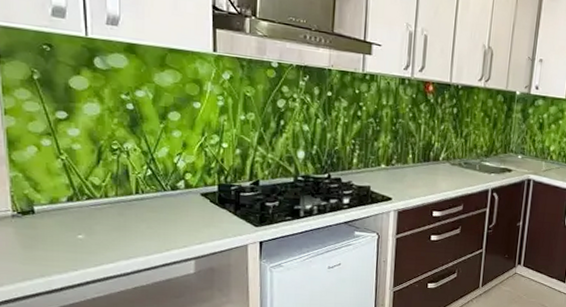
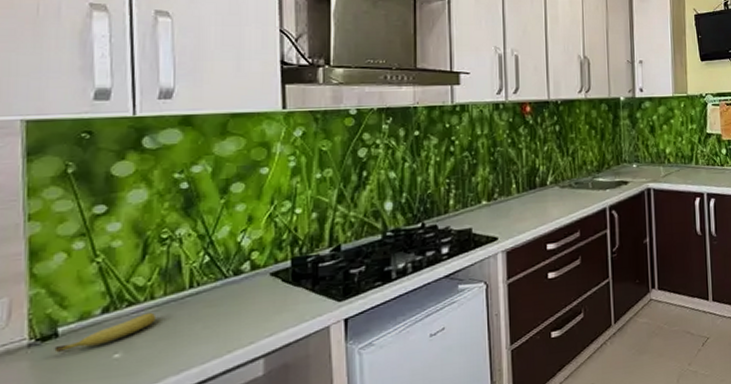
fruit: none [32,207,110,226] -> present [54,312,157,353]

